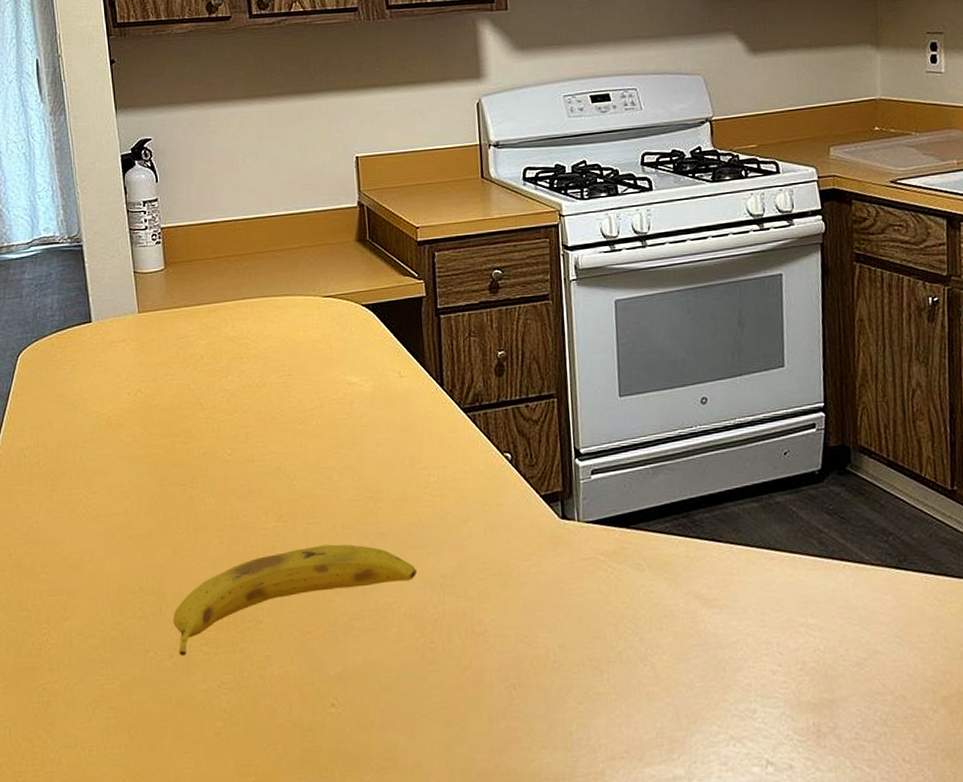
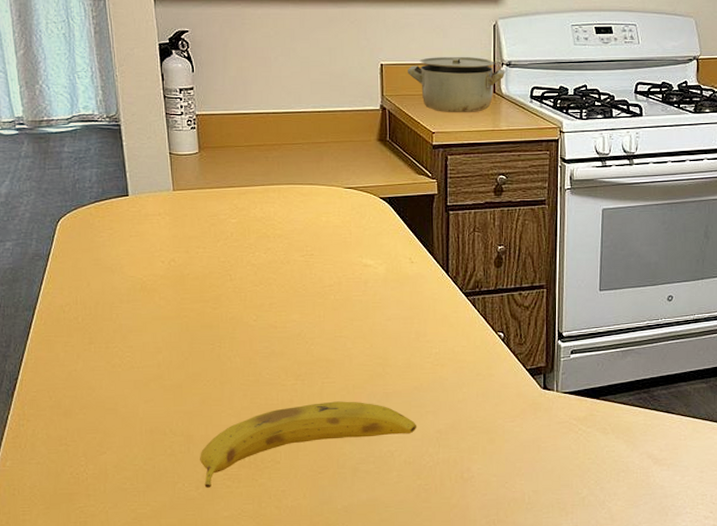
saucepan: none [386,140,494,205] -> present [408,57,505,113]

